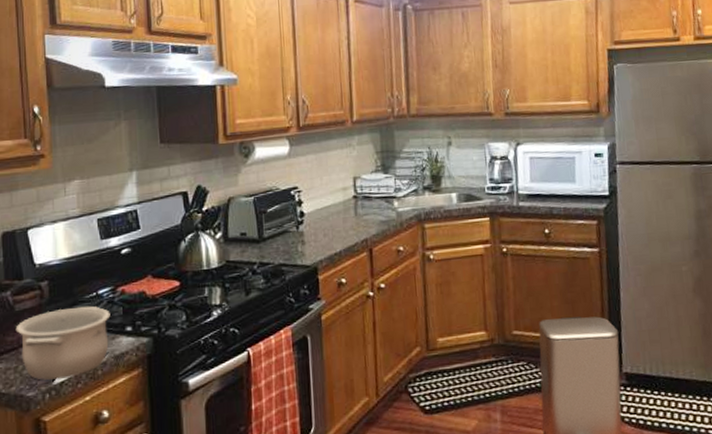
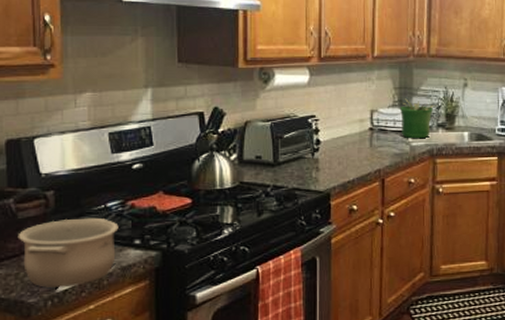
planter: none [383,162,422,205] -> present [400,98,438,139]

